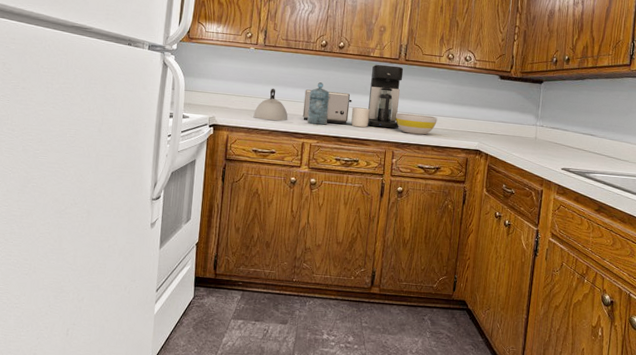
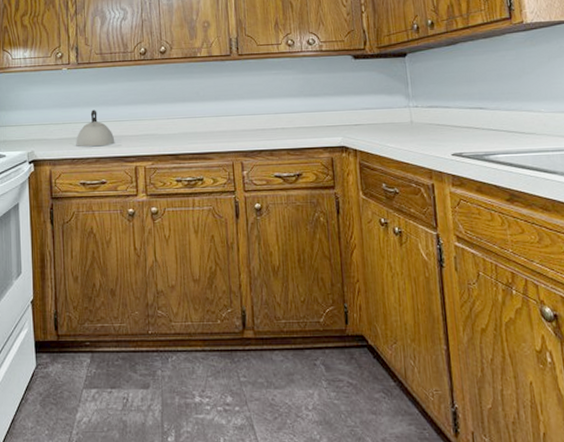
toaster: present [302,89,352,125] -> none [129,102,185,141]
canister: present [307,82,331,125] -> none [134,95,160,144]
mug: present [351,107,370,128] -> none [185,116,208,140]
coffee maker: present [367,65,404,129] -> none [202,63,244,137]
bowl: present [395,112,438,135] -> none [237,114,288,139]

